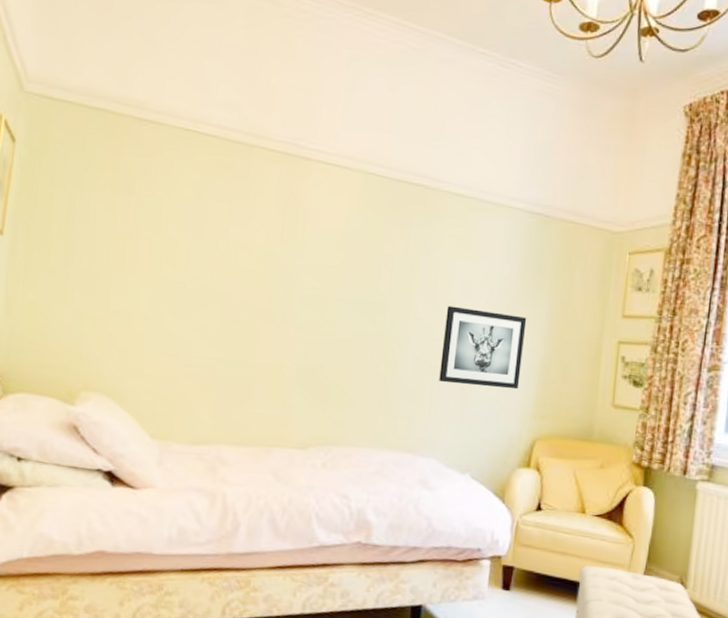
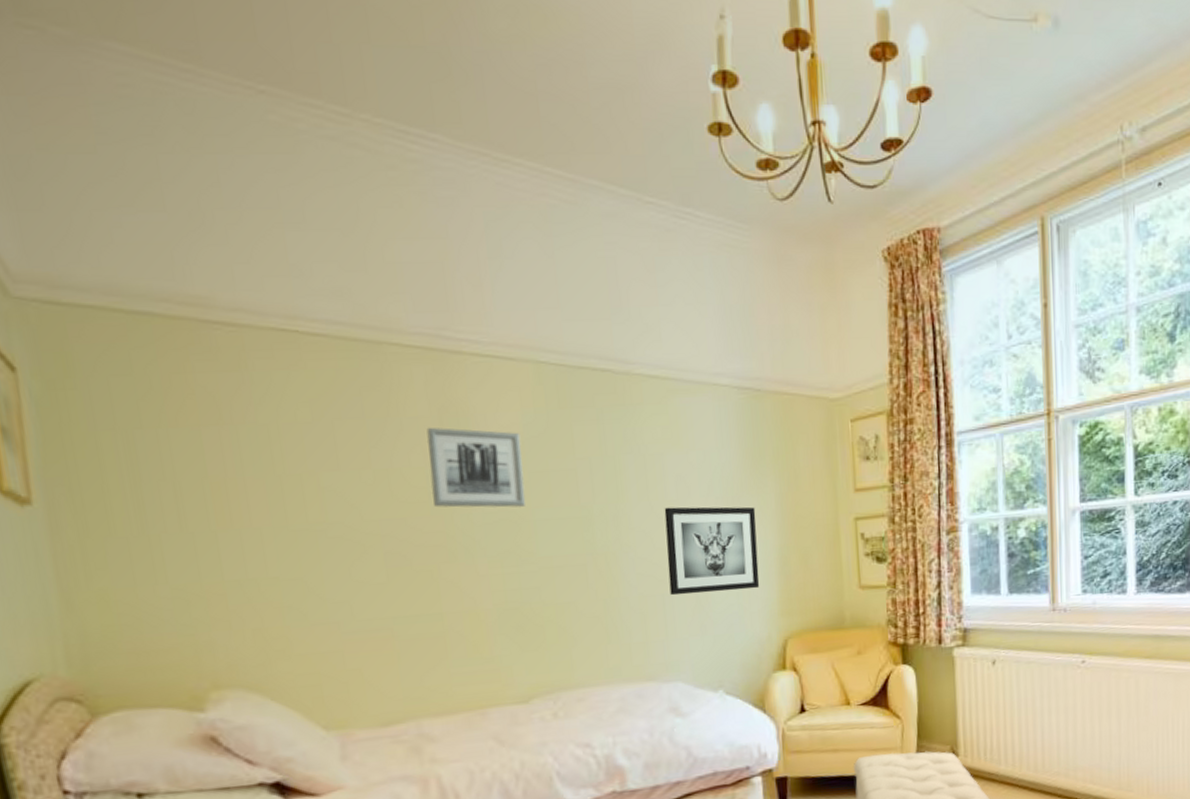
wall art: none [266,214,342,287] -> present [426,427,526,508]

